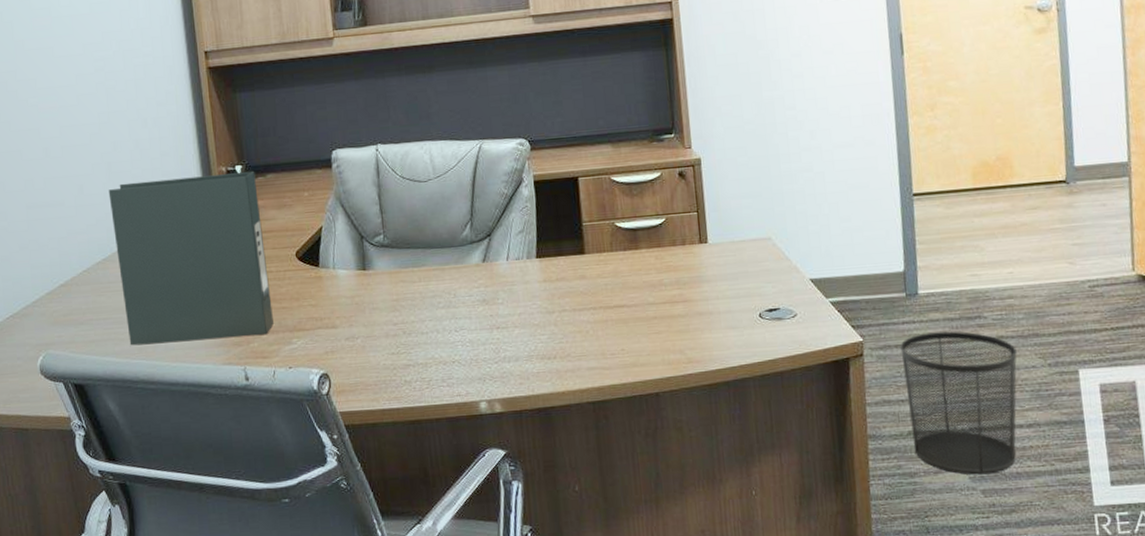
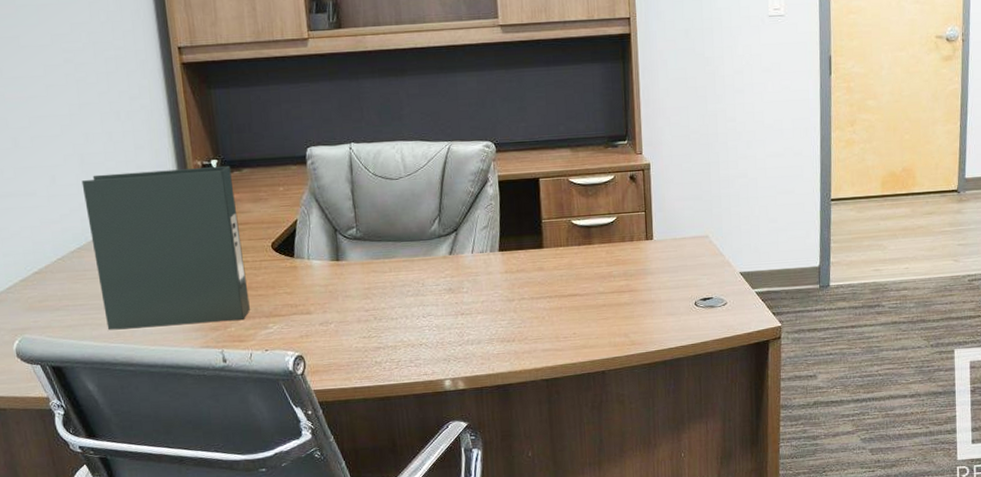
waste bin: present [900,331,1017,475] -> none [812,317,907,437]

